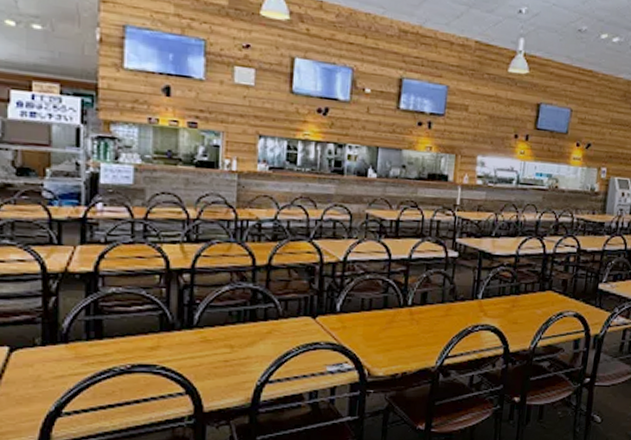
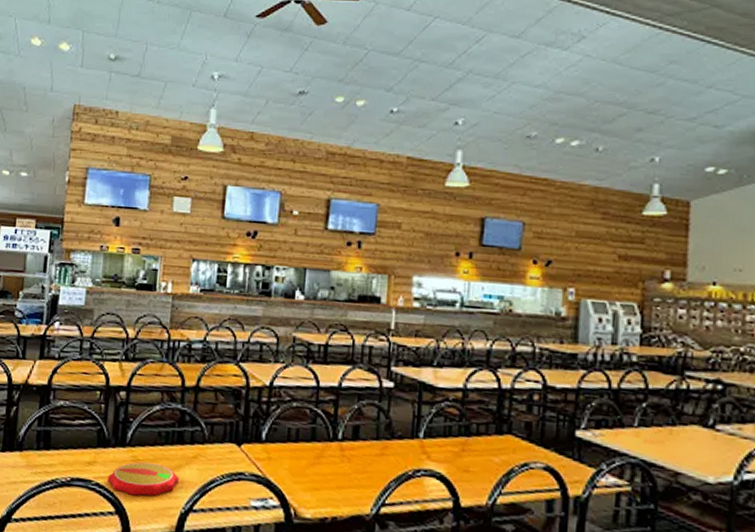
plate: none [175,341,253,375] -> present [108,462,179,496]

